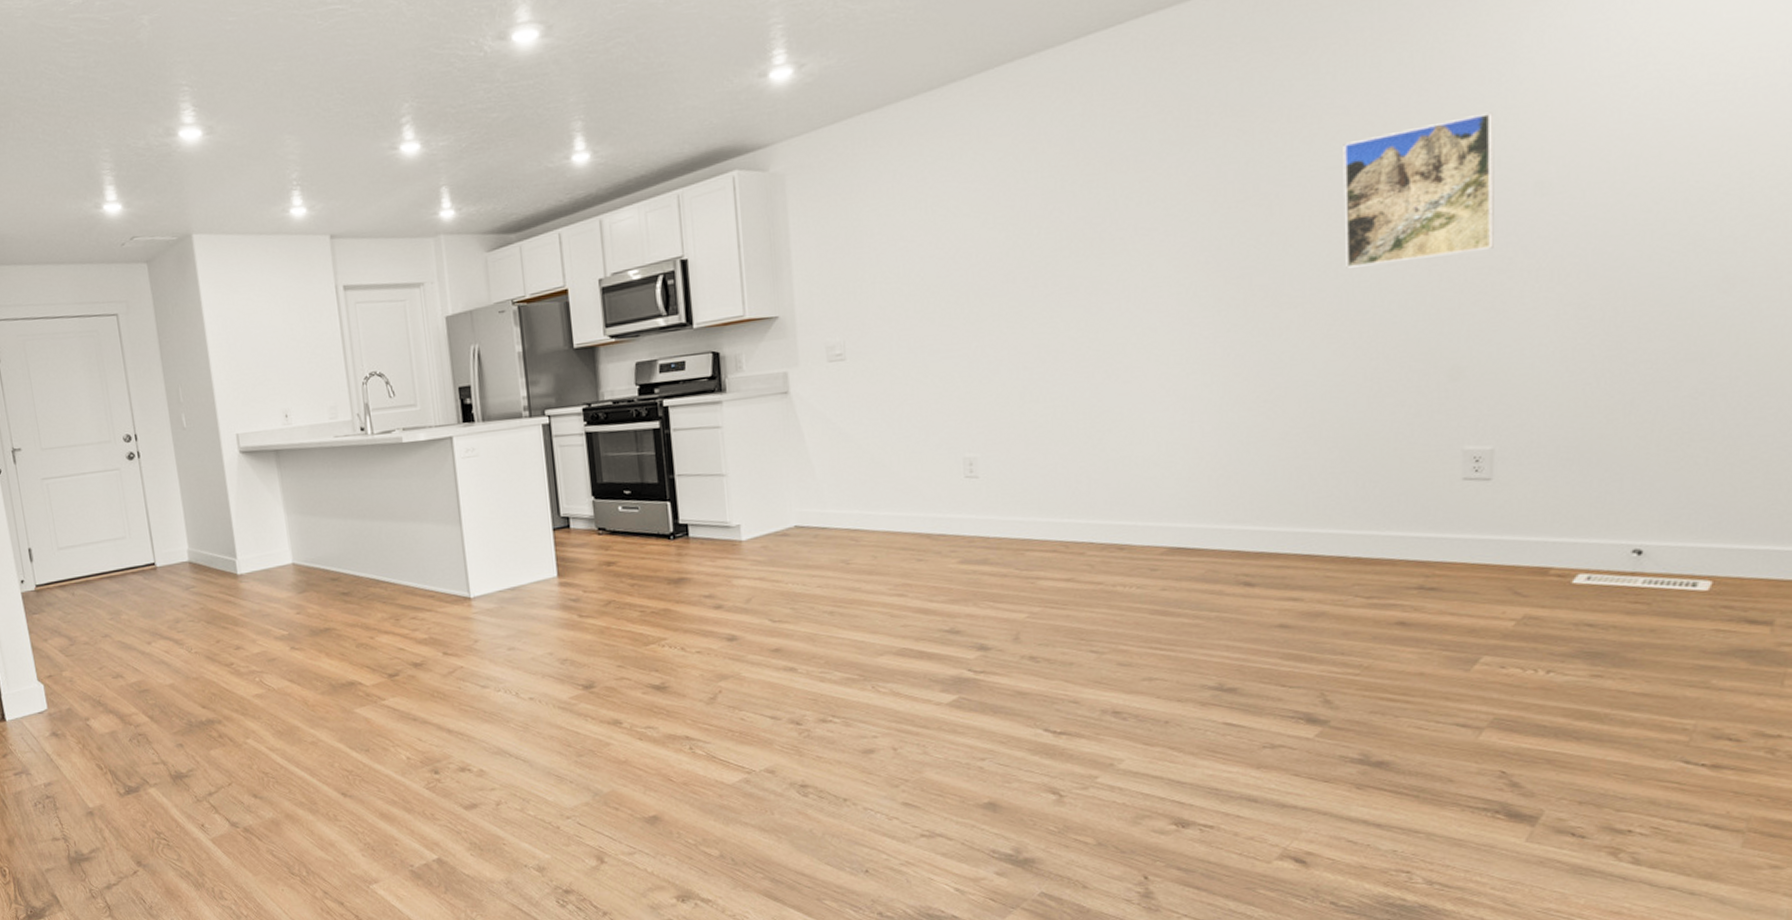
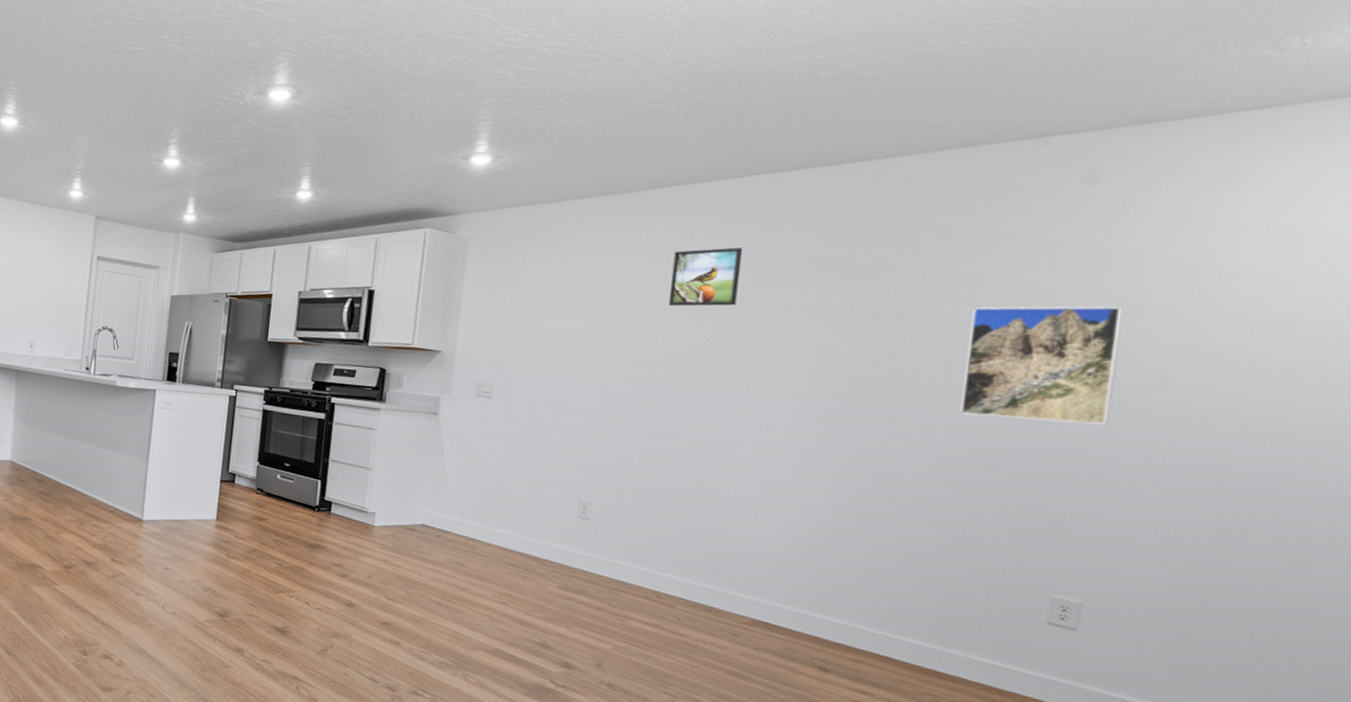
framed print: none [1018,124,1095,210] -> present [668,247,743,307]

